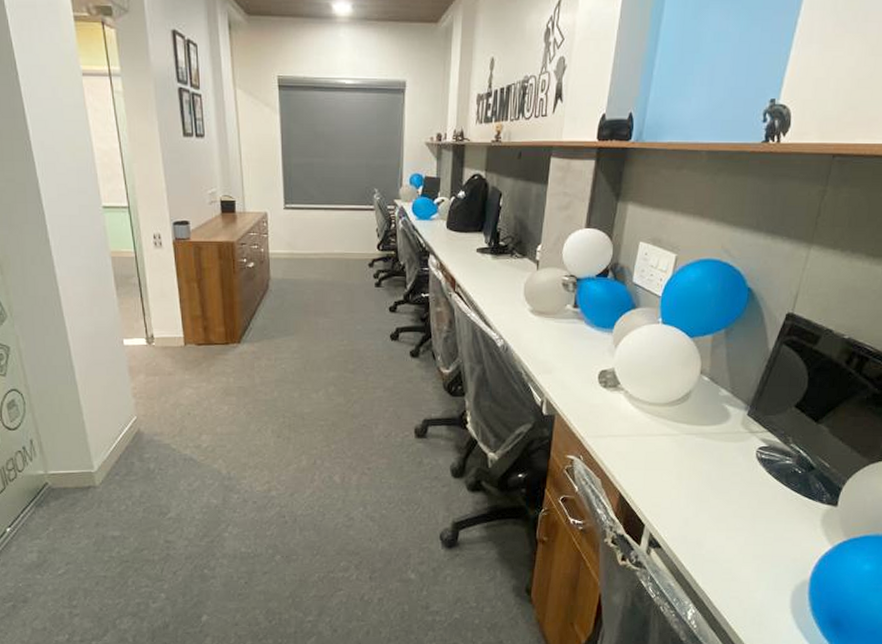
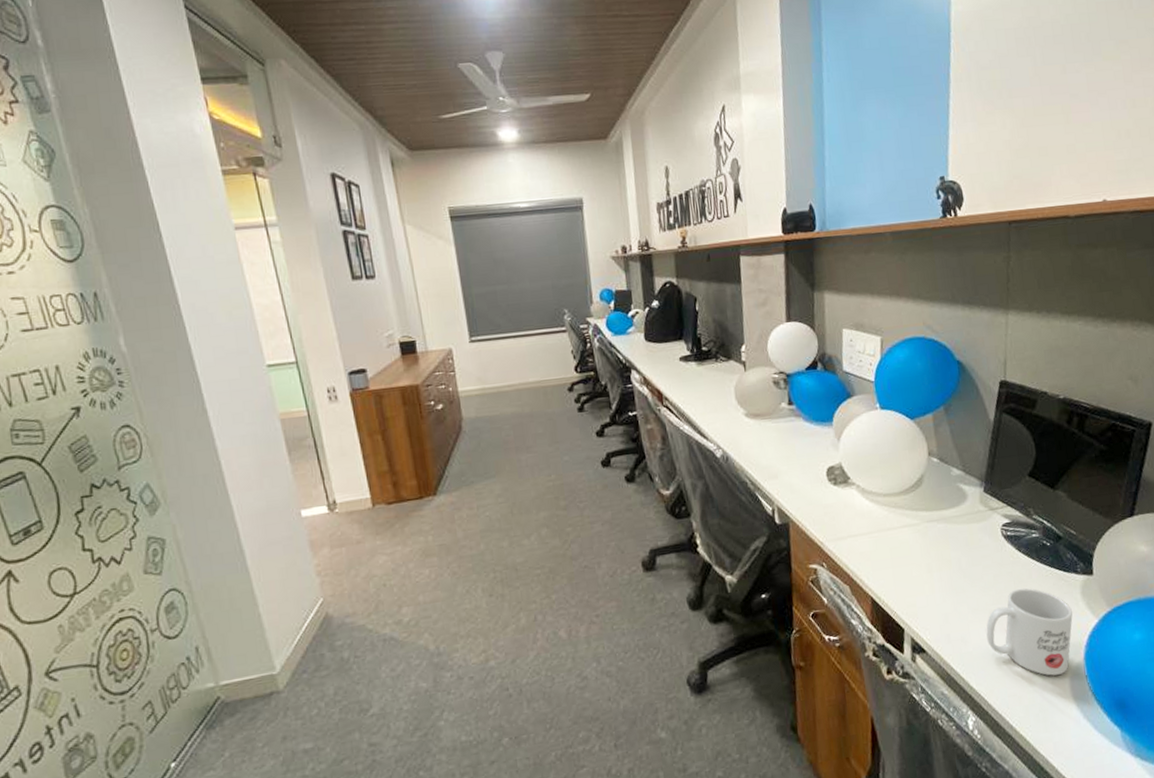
mug: none [721,507,810,588] -> present [986,588,1073,676]

